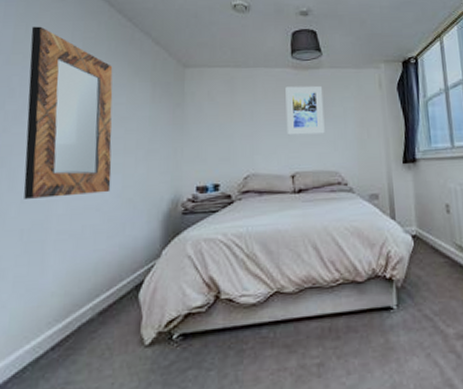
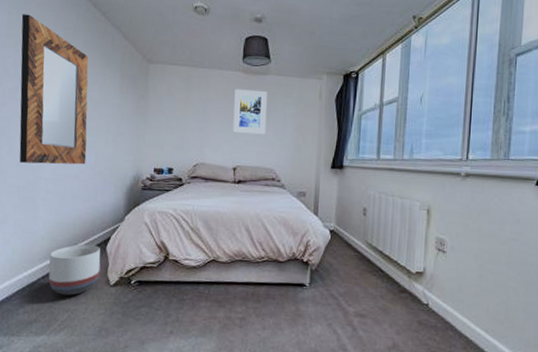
planter: none [60,294,132,370] -> present [48,244,101,296]

